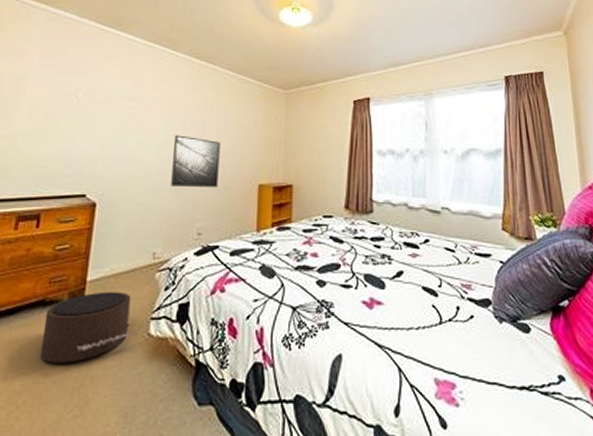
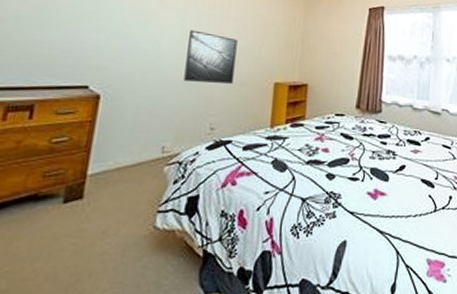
pouf: present [40,291,131,363] -> none [30,185,137,259]

